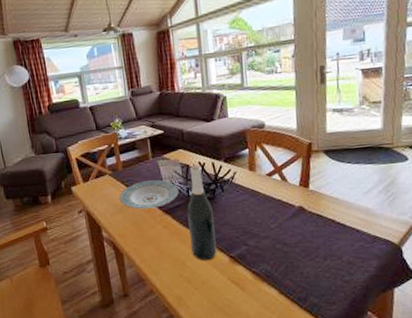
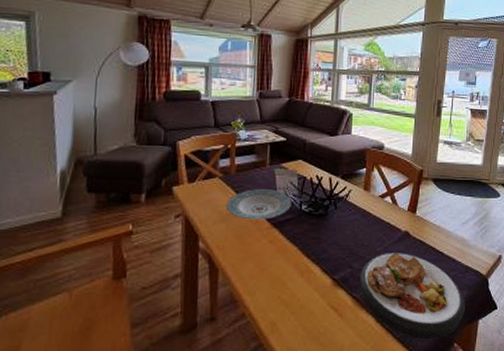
wine bottle: present [187,165,217,261] -> none [294,178,324,283]
plate: none [257,227,377,309] -> present [360,253,465,340]

